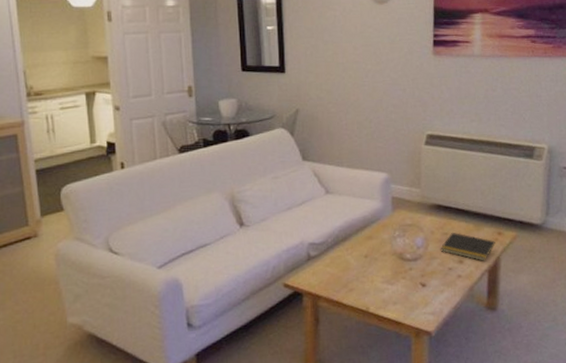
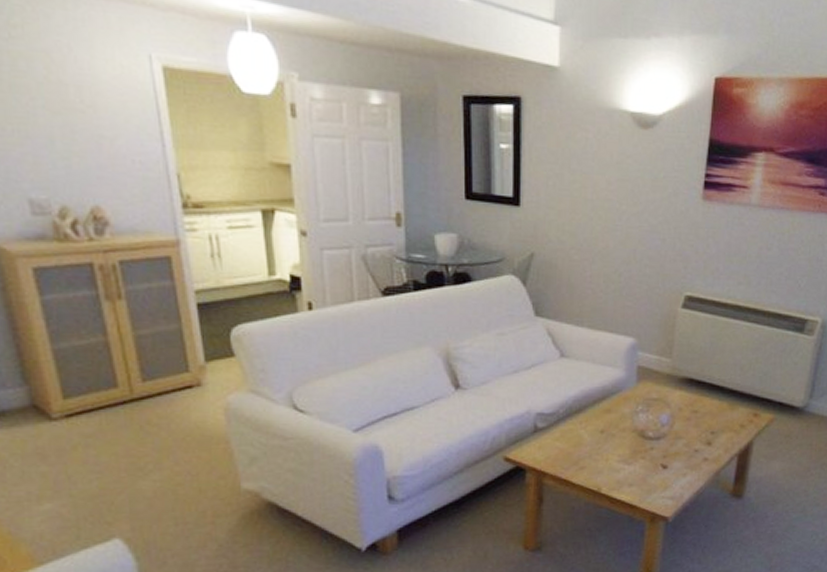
notepad: present [440,232,495,261] -> none [687,411,750,444]

